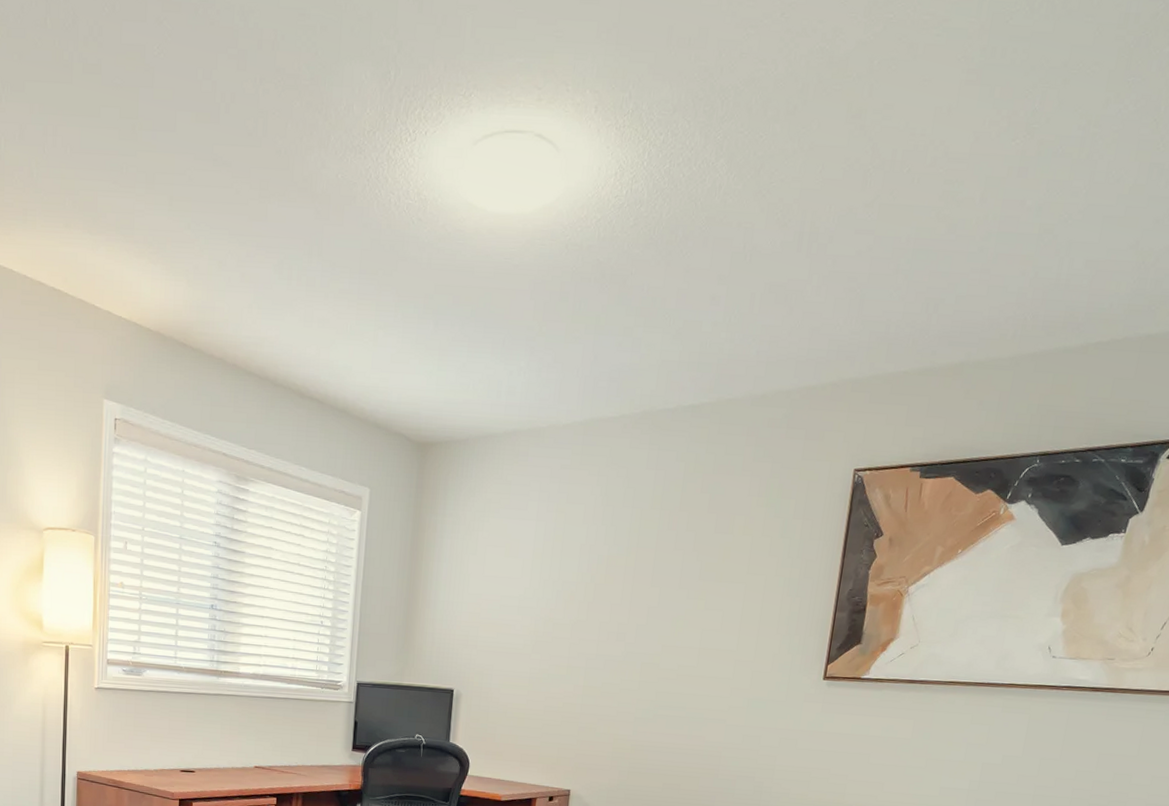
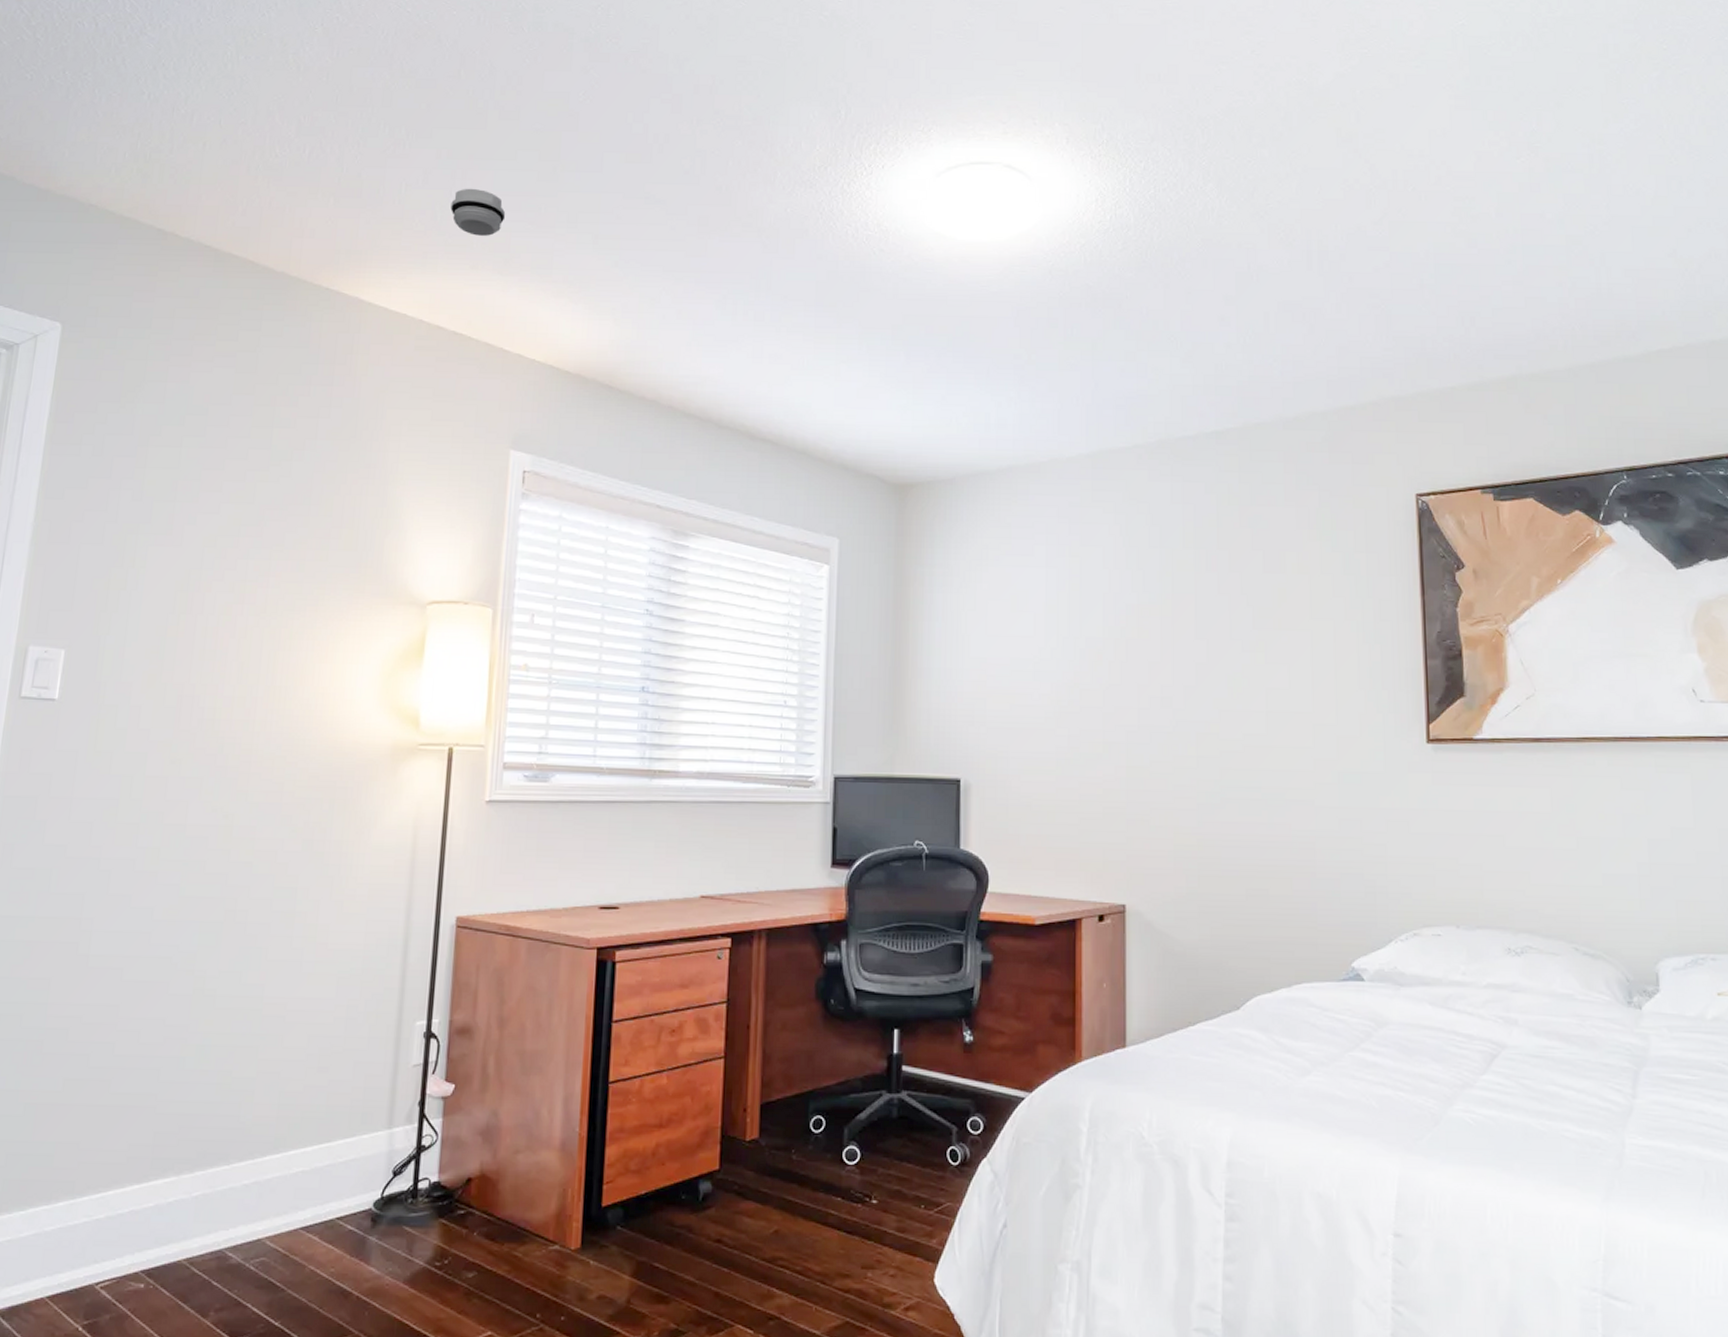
smoke detector: none [45,145,93,195] -> present [450,188,506,236]

